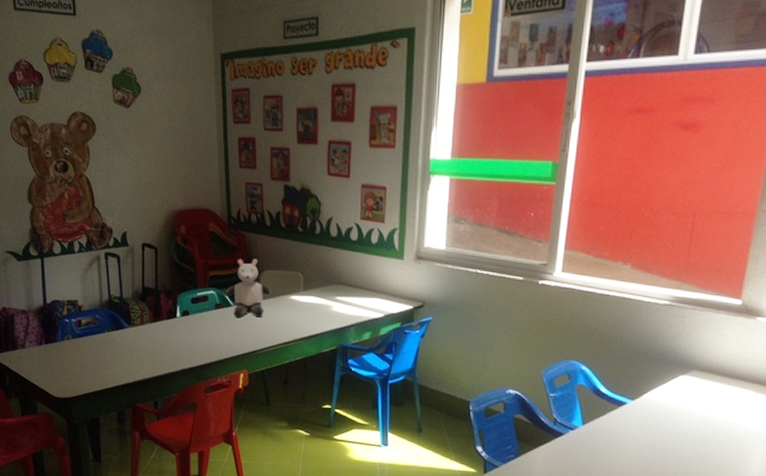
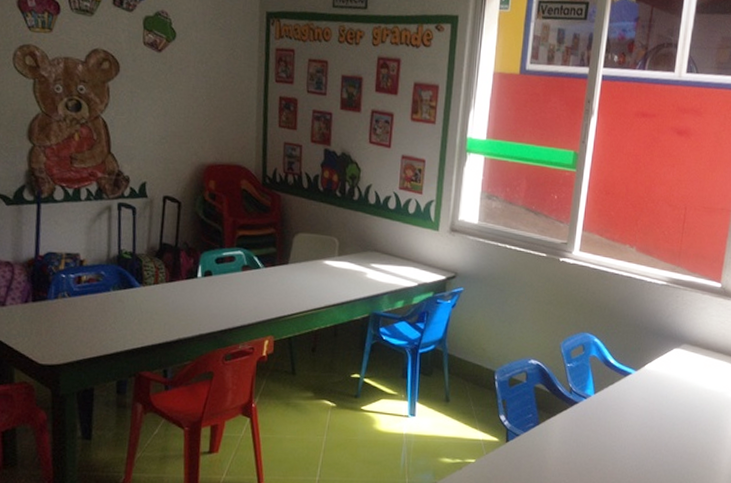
stuffed animal: present [226,259,272,318] -> none [255,219,305,282]

